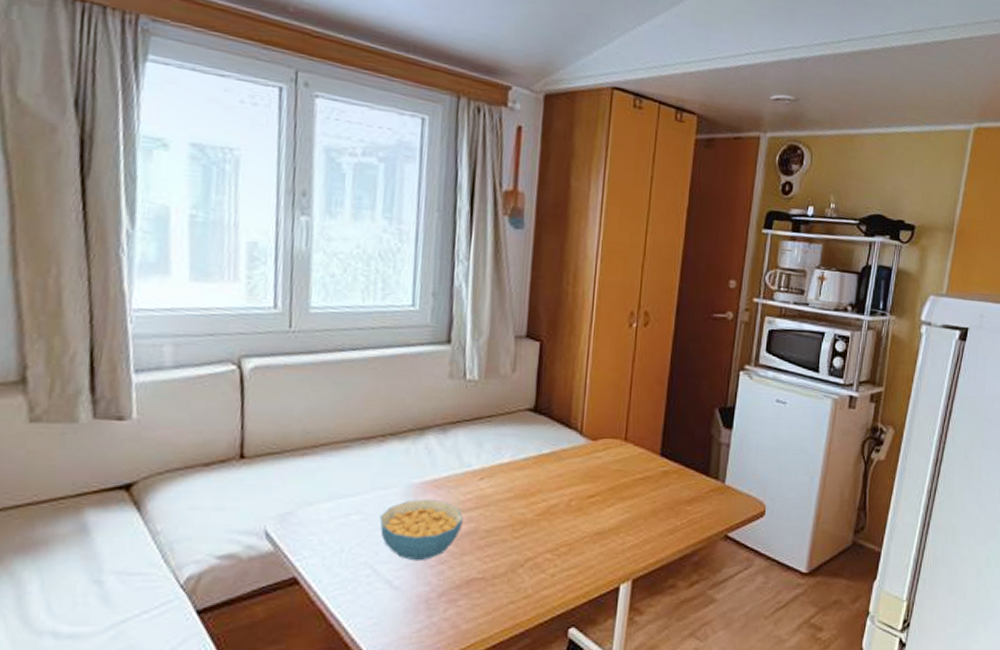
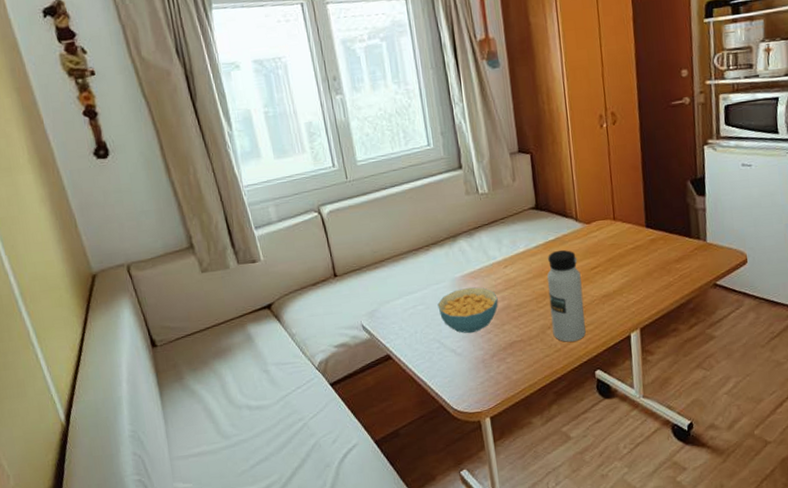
water bottle: none [525,467,573,587] -> present [546,249,586,342]

